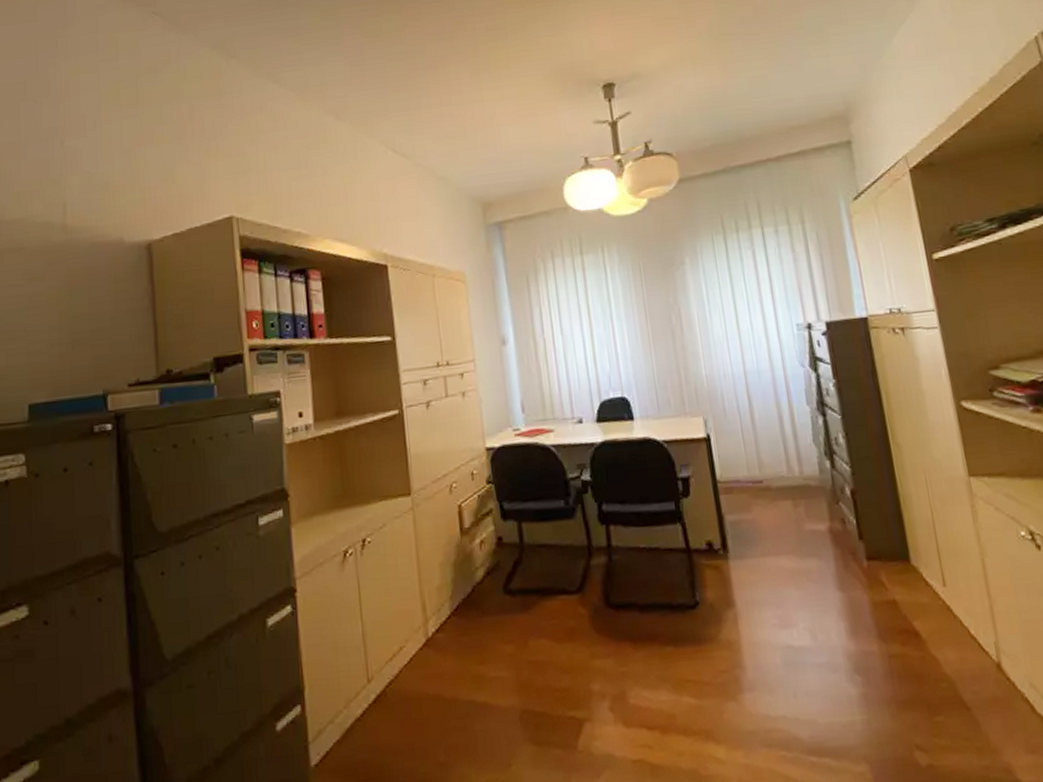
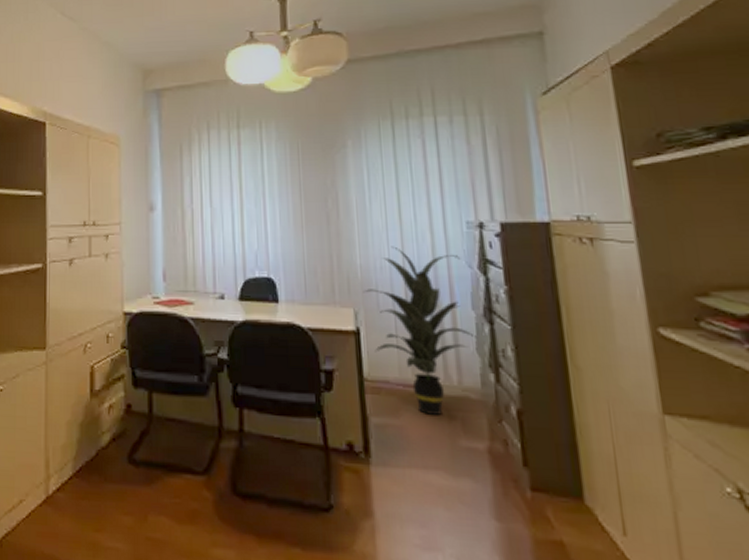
indoor plant: none [710,354,812,506] -> present [363,246,476,415]

